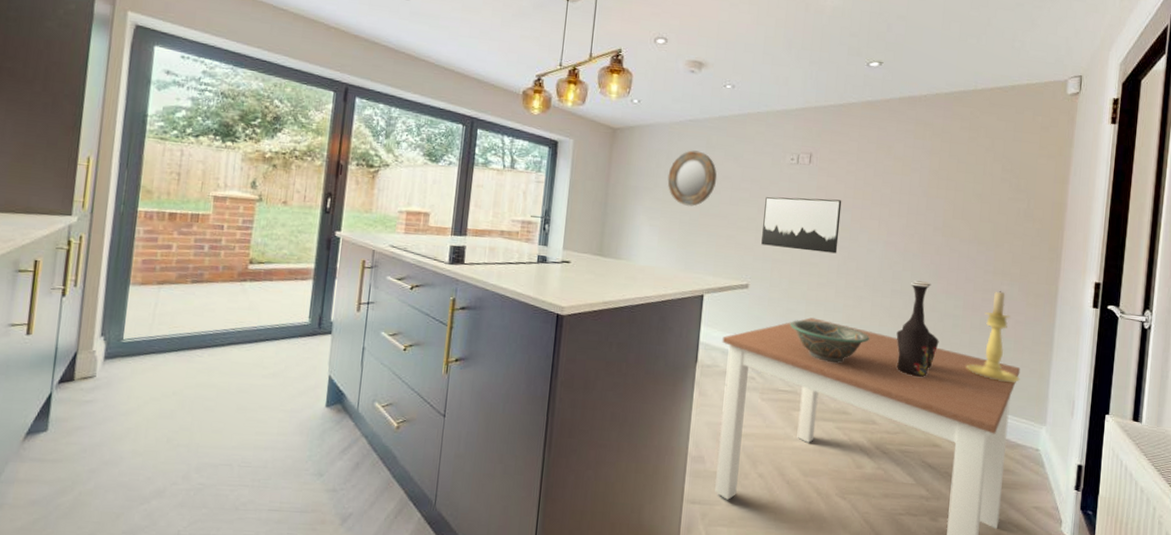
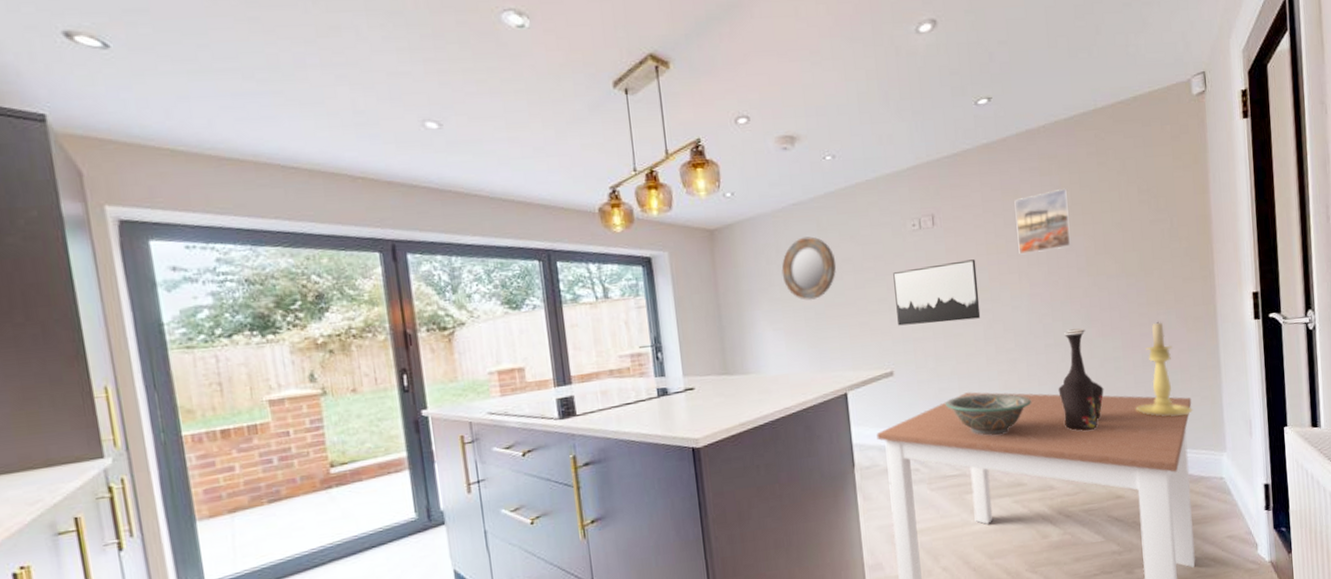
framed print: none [882,153,937,207] -> present [1014,188,1071,255]

